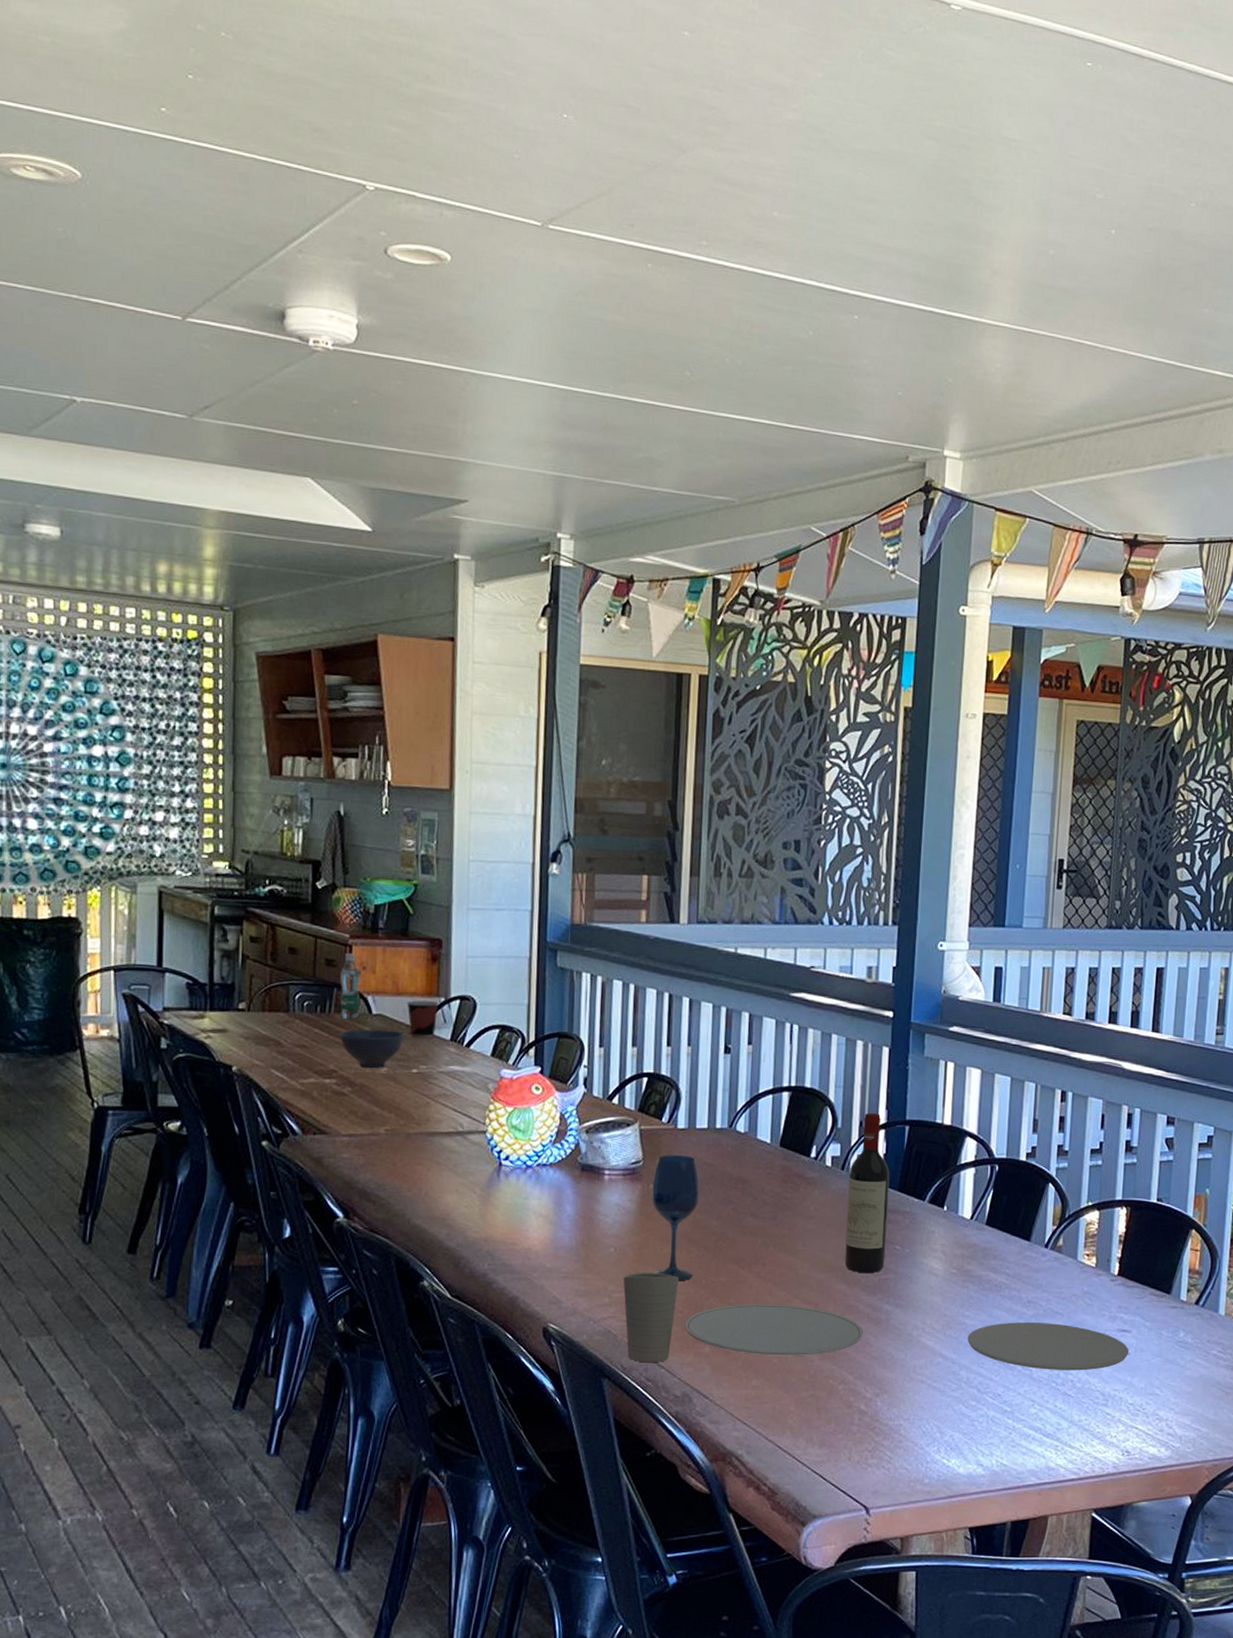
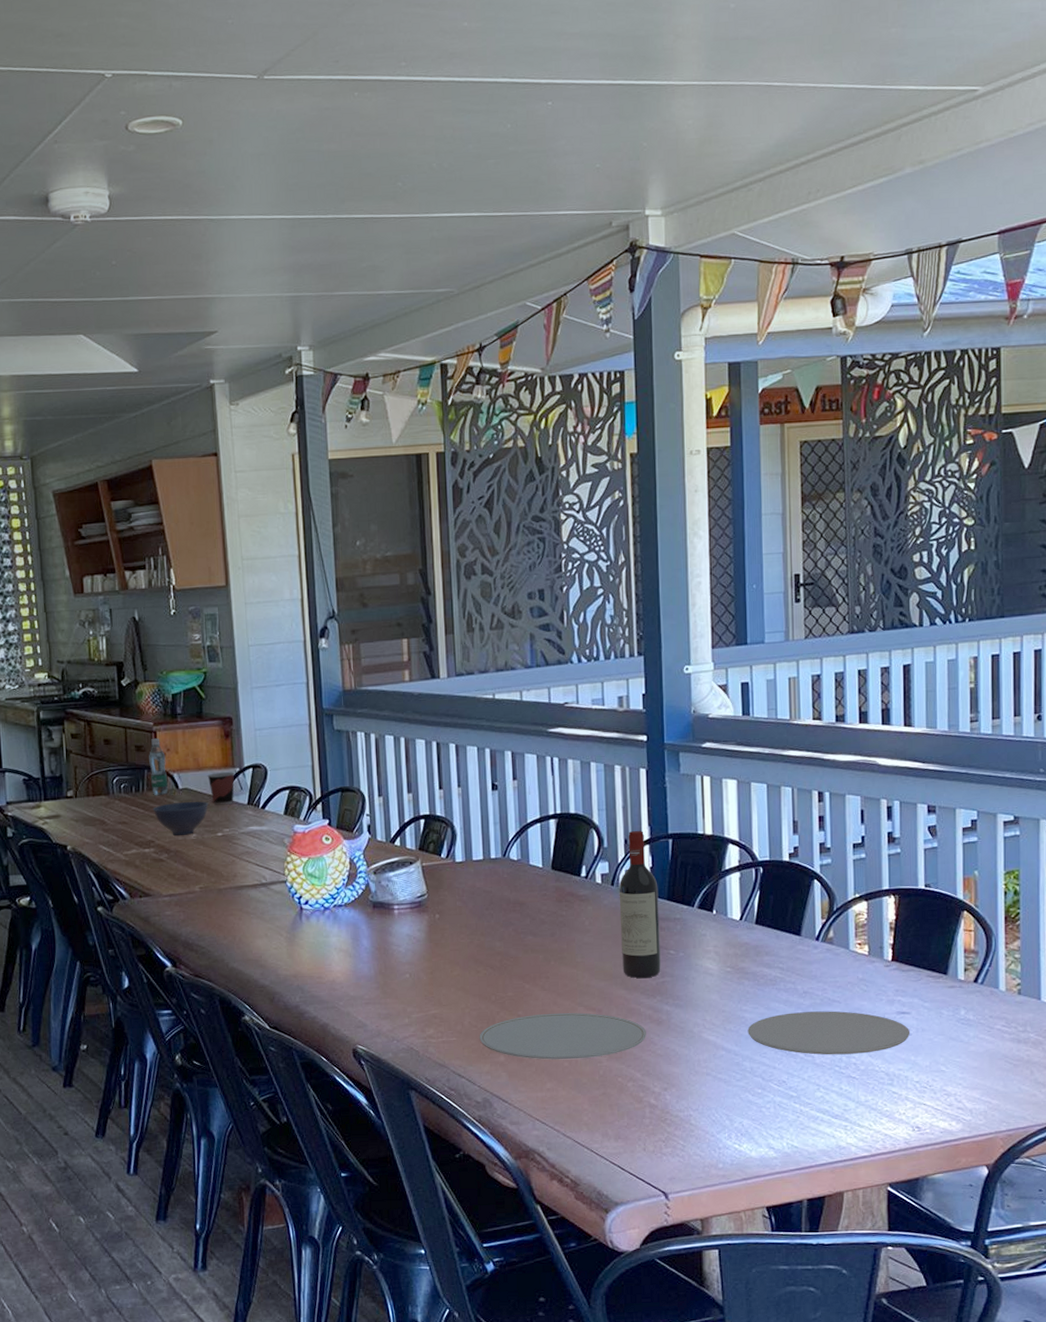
cup: present [623,1272,680,1363] -> none [419,992,471,1074]
wineglass: present [651,1155,700,1280] -> none [437,886,483,998]

